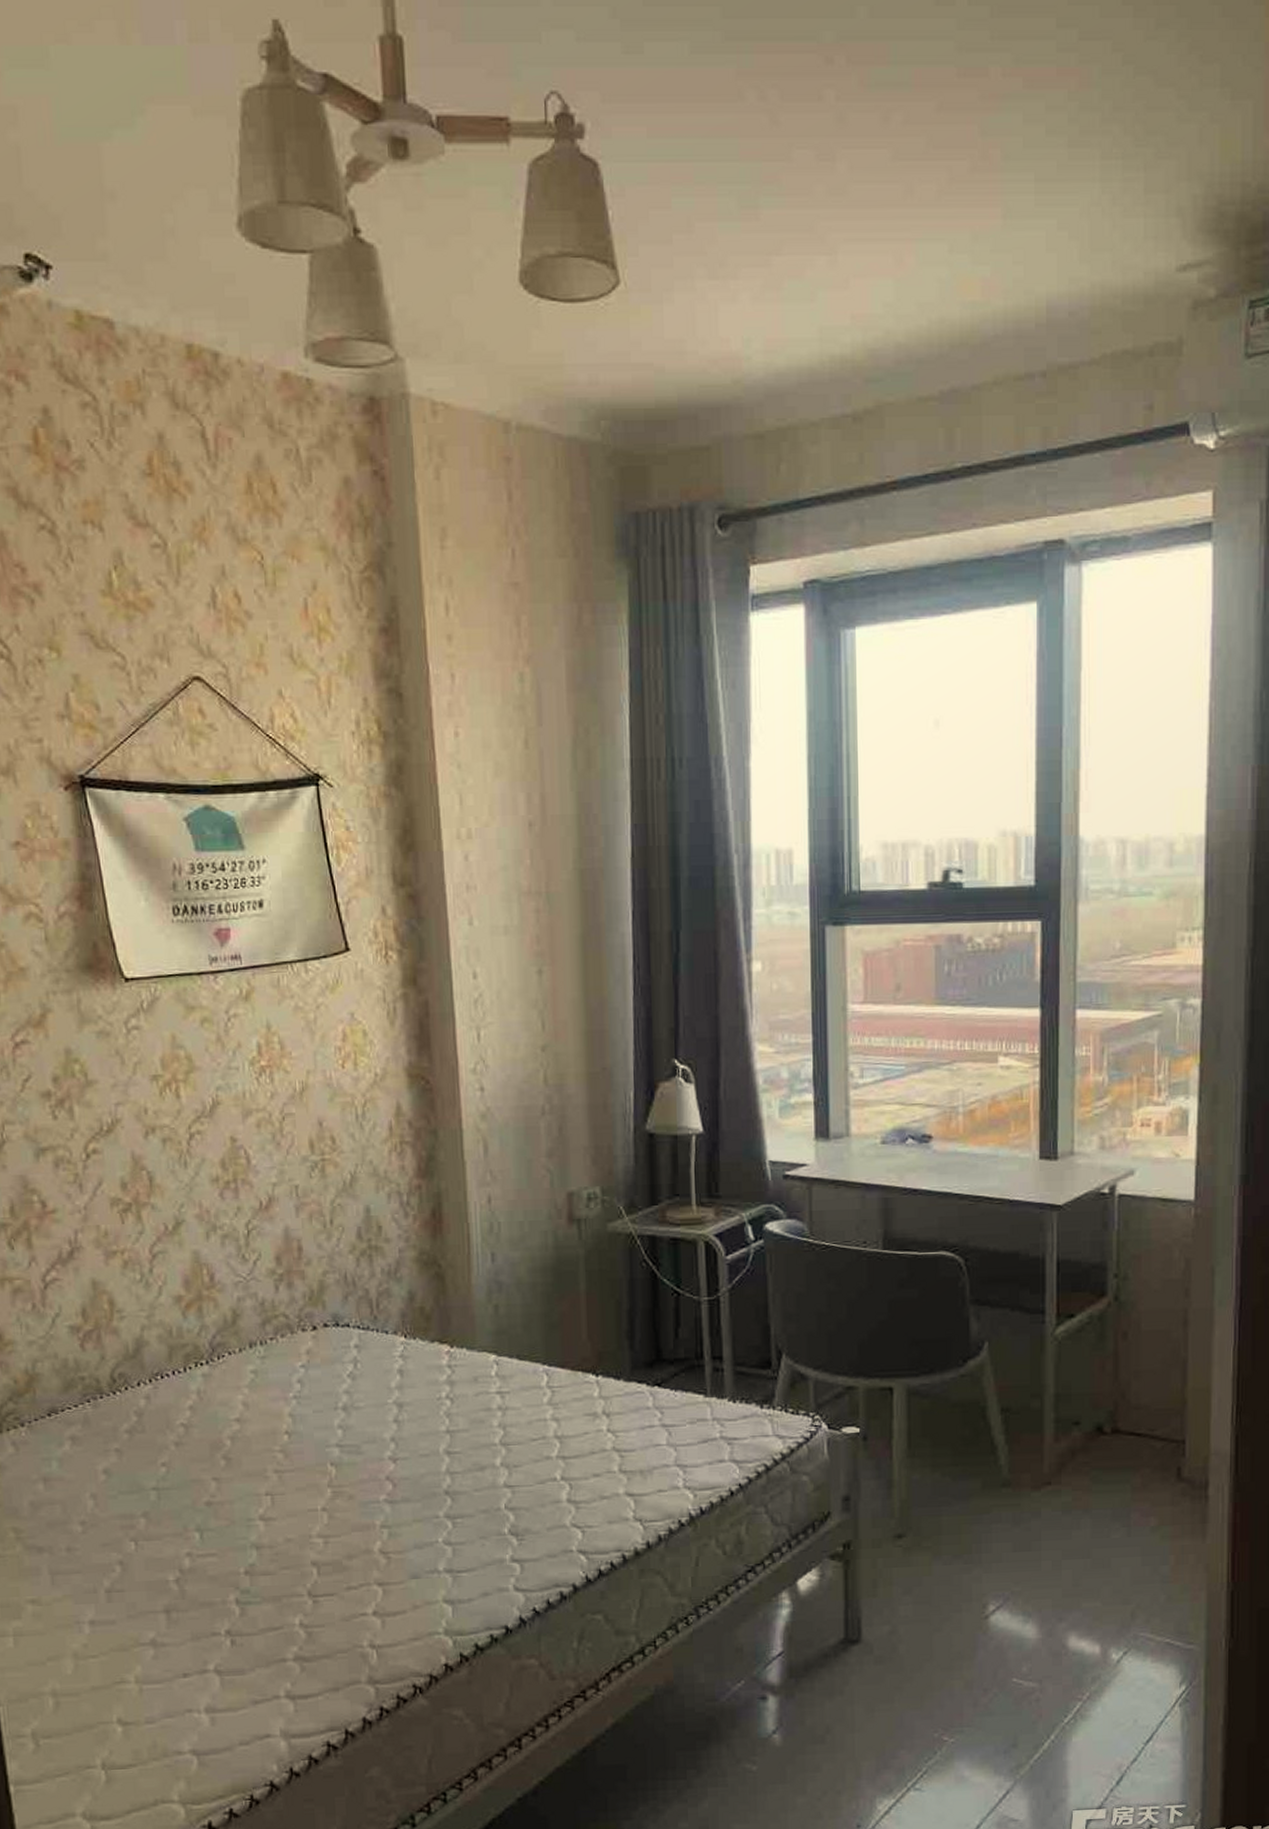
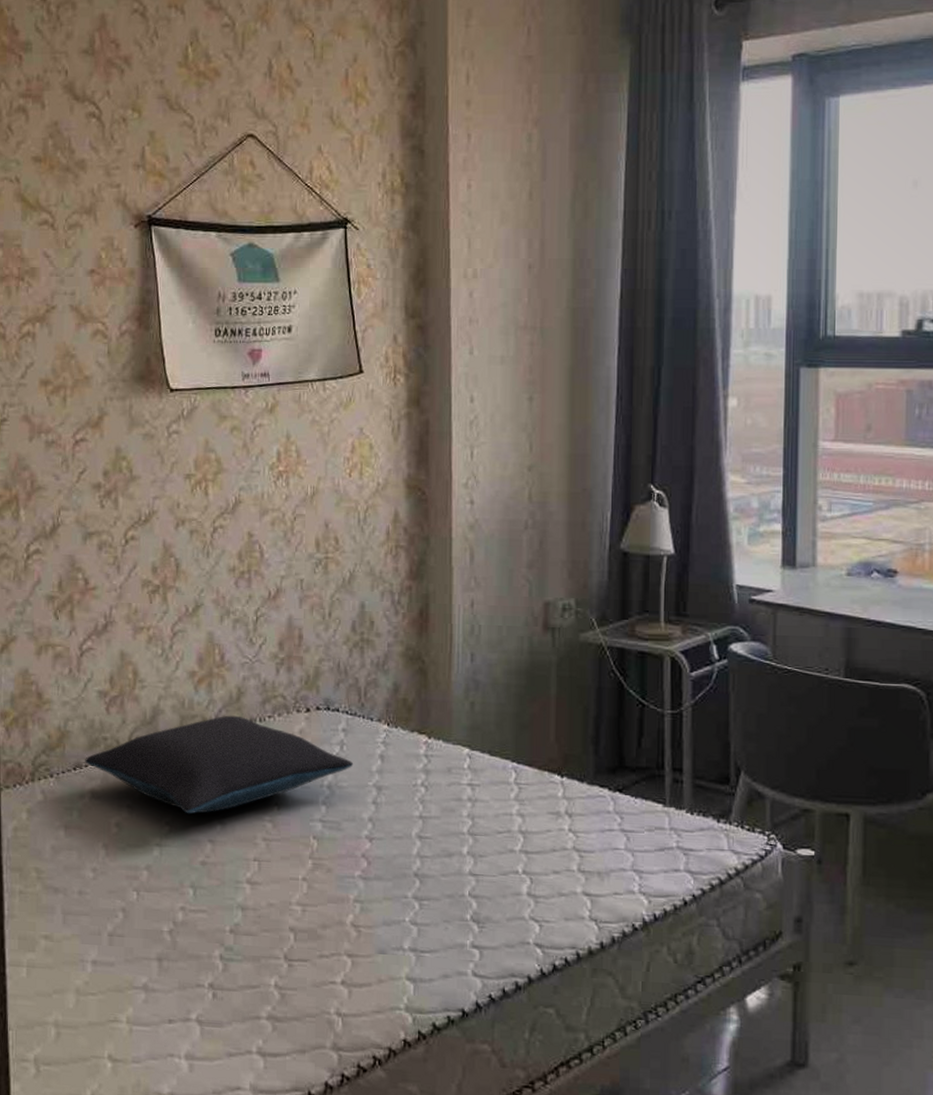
pillow: none [60,1340,370,1452] -> present [85,715,354,814]

